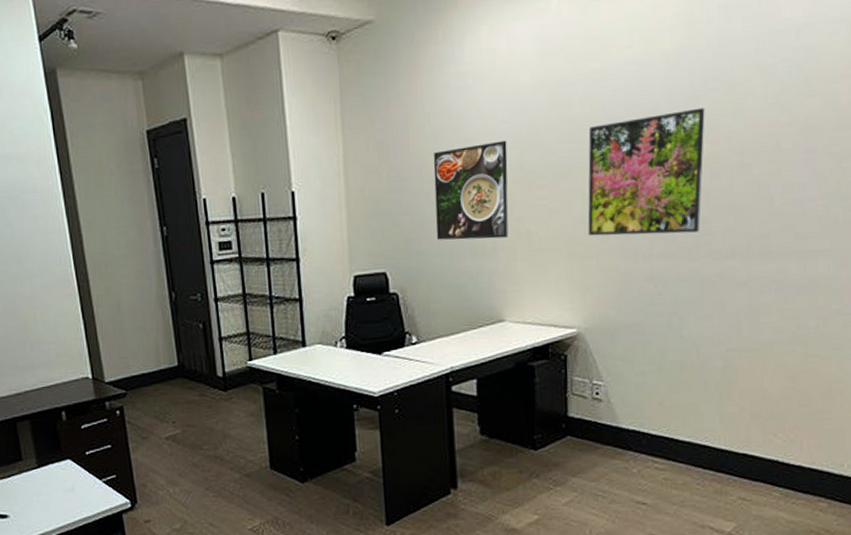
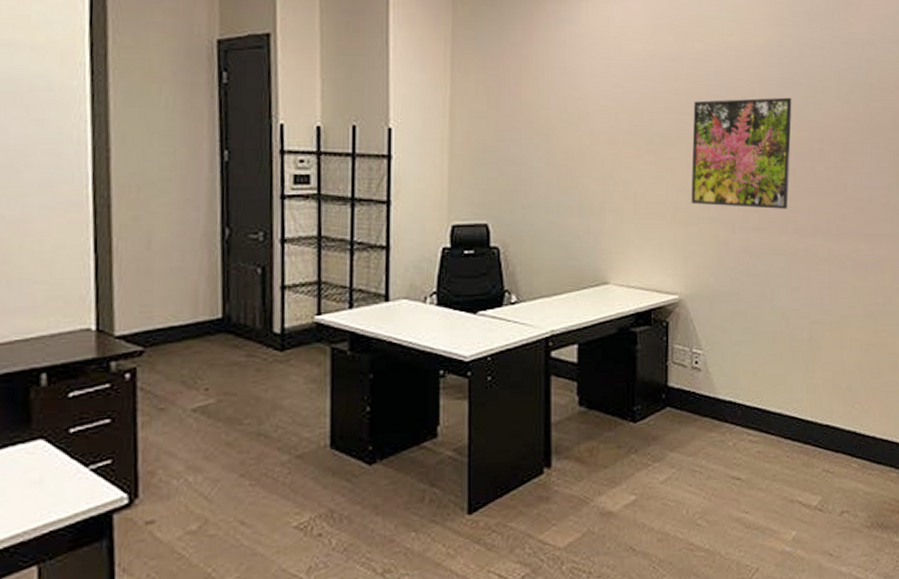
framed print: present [433,140,509,240] -> none [543,103,618,198]

